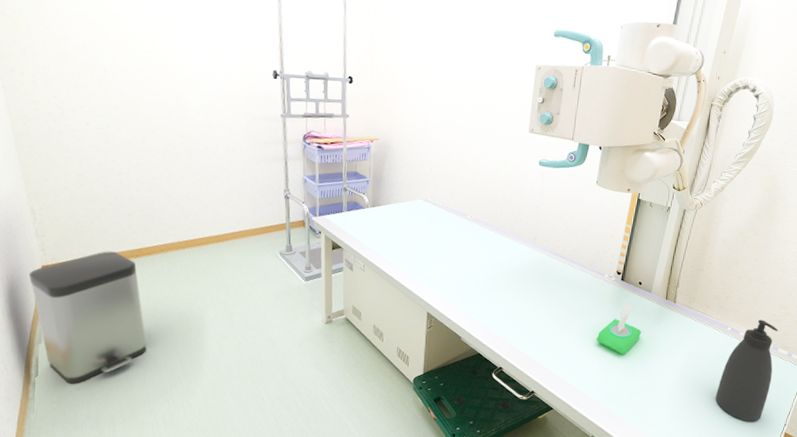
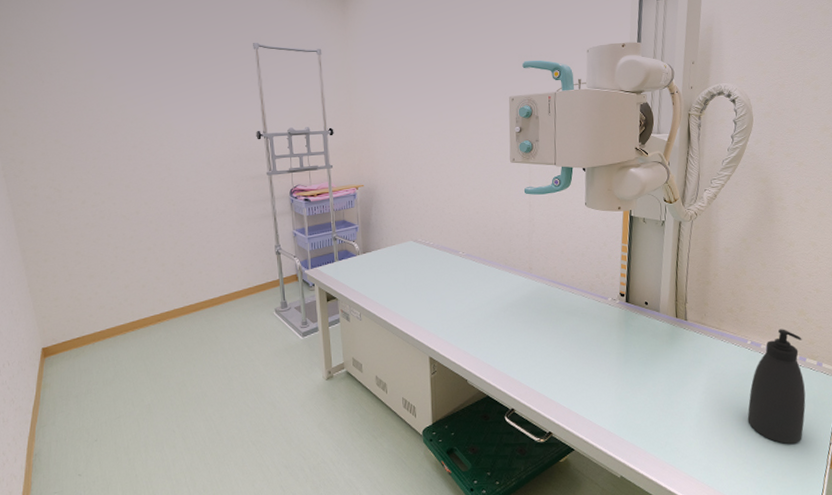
pedal bin: present [28,251,147,384] -> none [29,326,147,471]
wet wipes pack: present [596,304,642,355] -> none [609,326,656,382]

